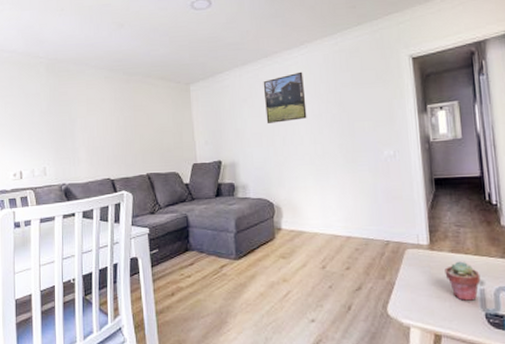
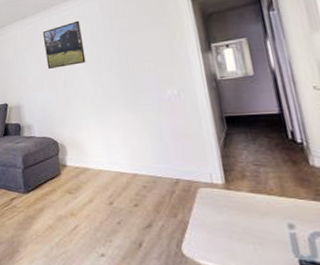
potted succulent: present [445,261,481,301] -> none [245,202,290,245]

